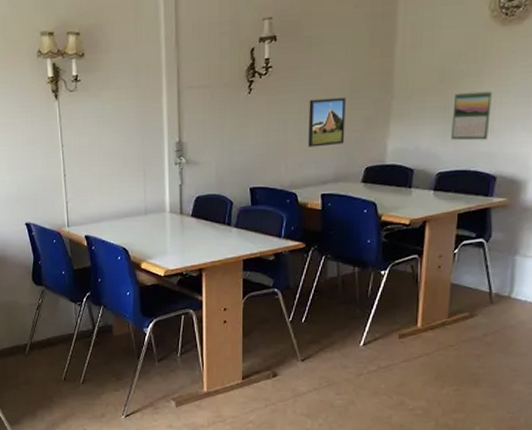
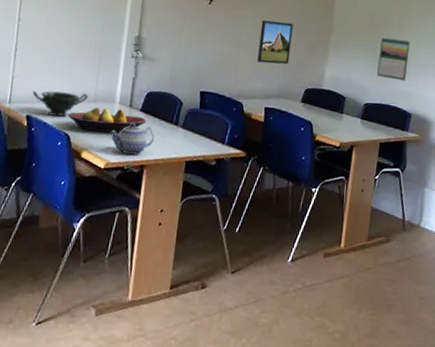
bowl: none [87,207,139,233] -> present [32,90,89,117]
fruit bowl: none [123,218,199,243] -> present [68,106,147,133]
teapot: none [166,228,208,260] -> present [110,122,154,155]

